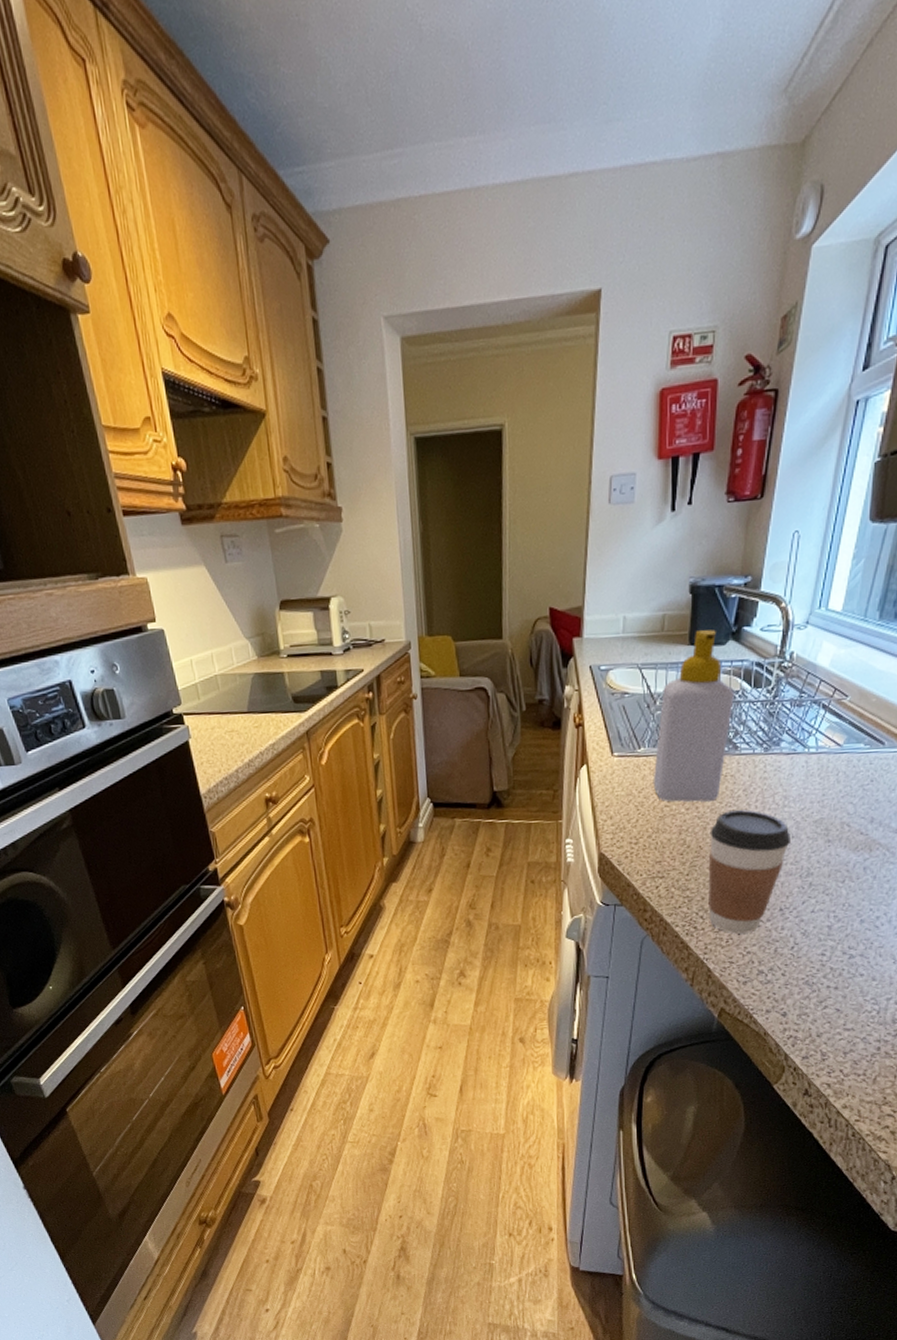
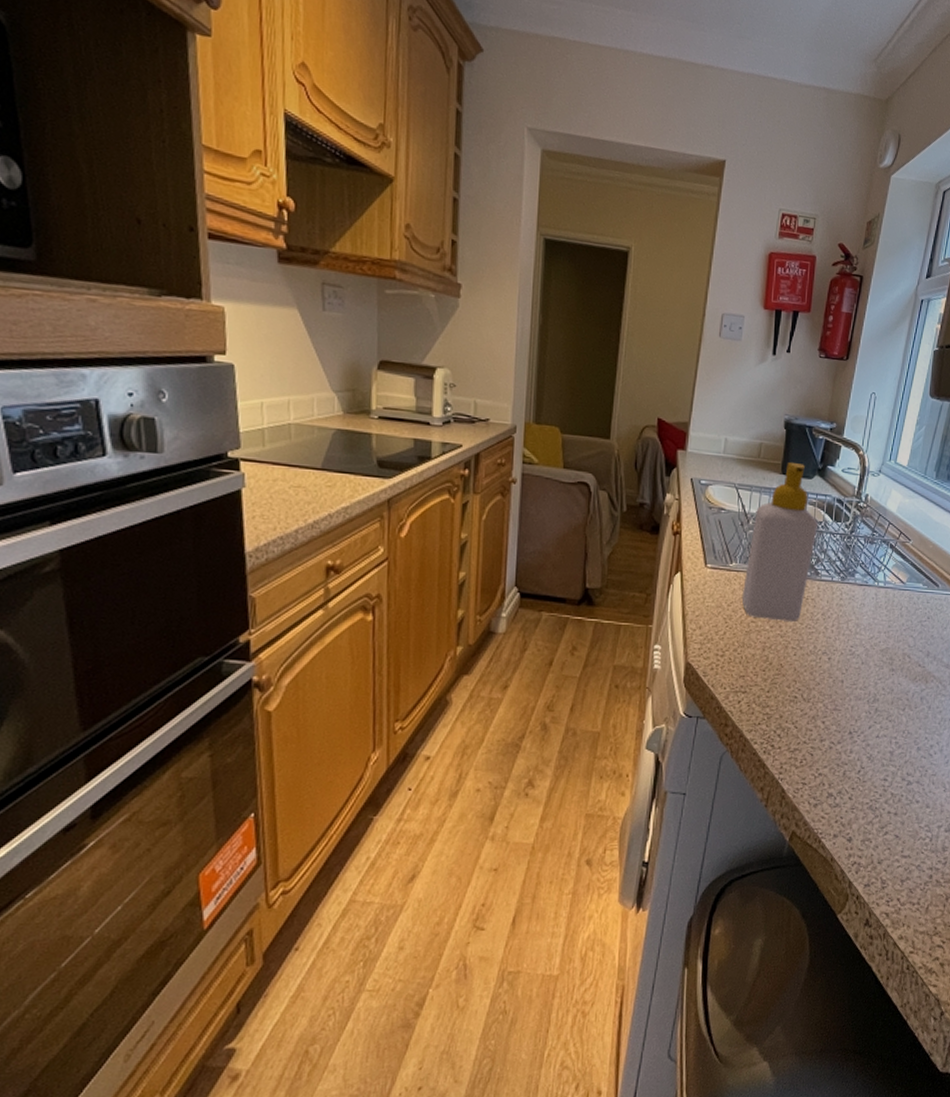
coffee cup: present [708,809,790,934] -> none [785,632,861,755]

